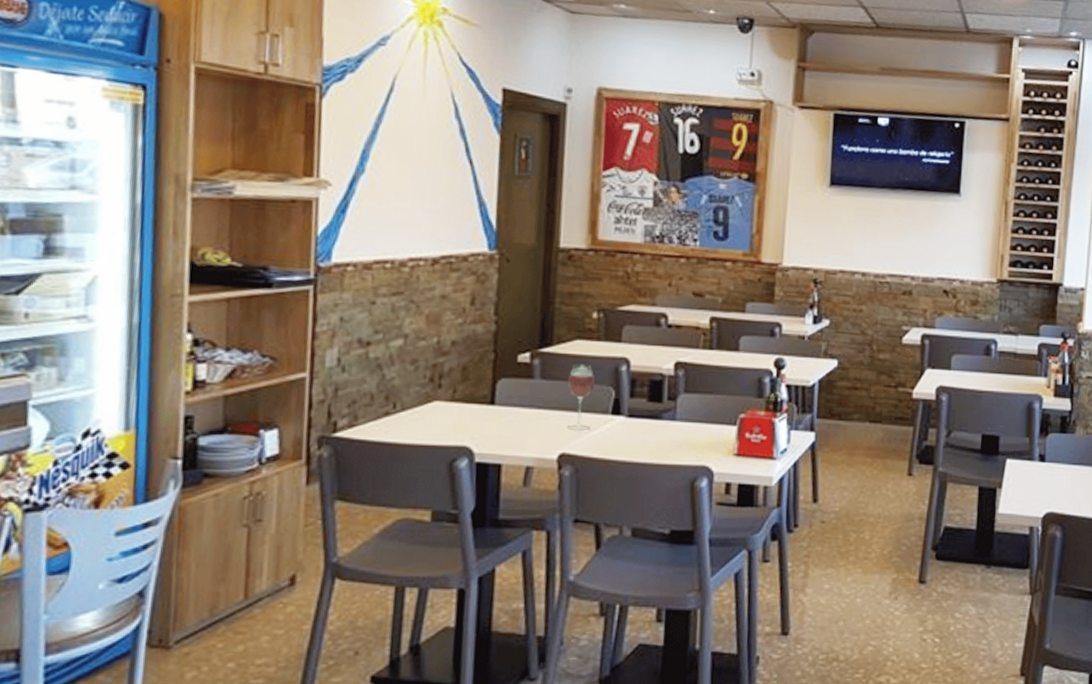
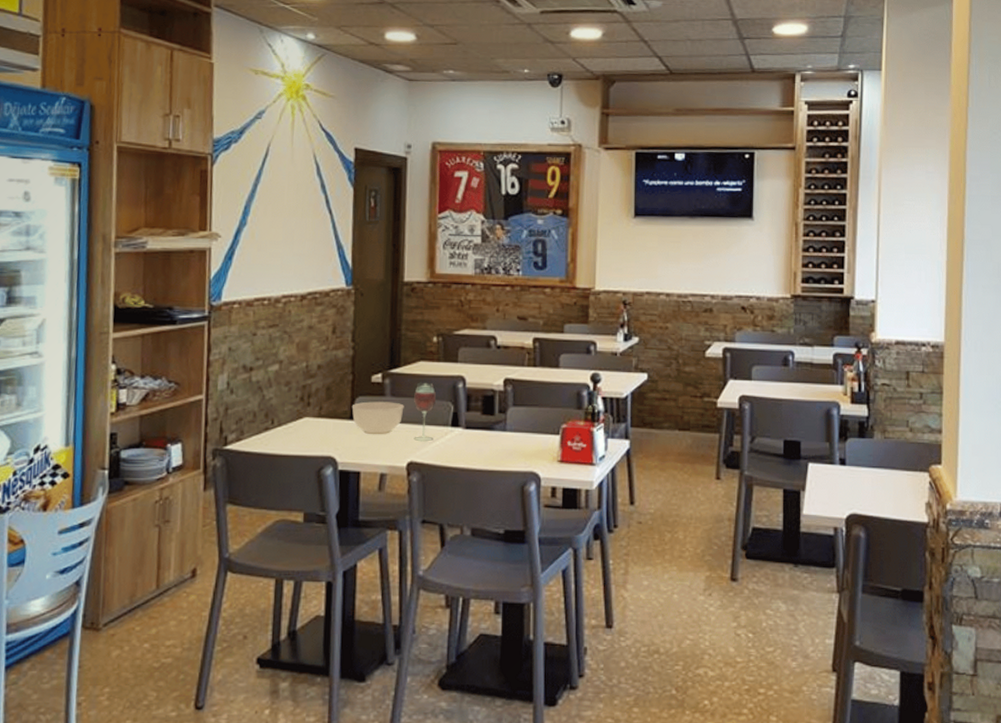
bowl: none [492,384,556,423] -> present [351,401,404,435]

